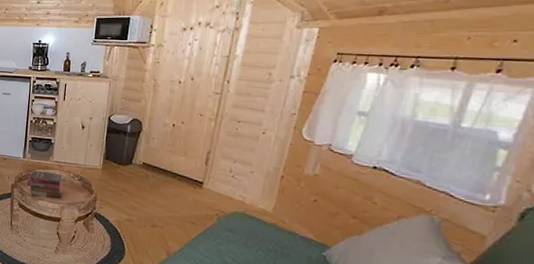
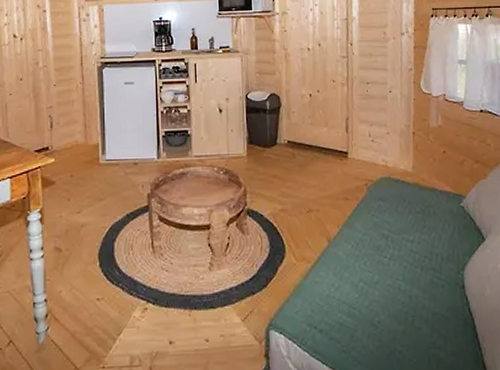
books: present [27,171,63,198] -> none [166,171,208,204]

